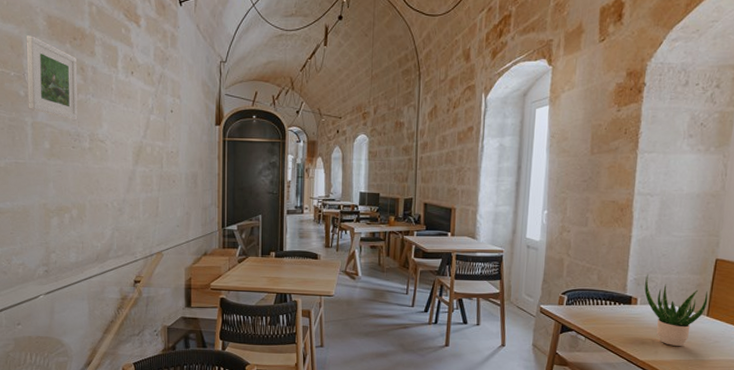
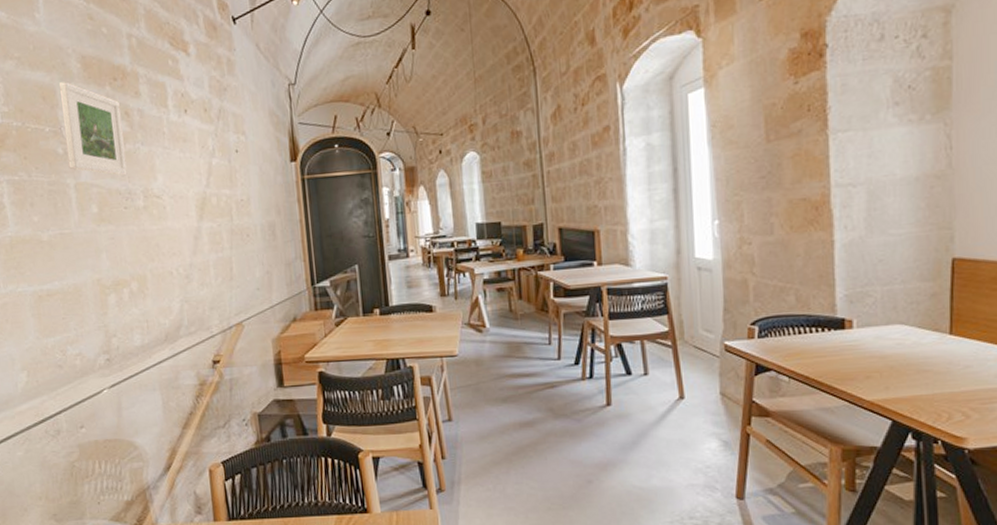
potted plant: present [644,274,708,347] -> none [860,287,949,378]

